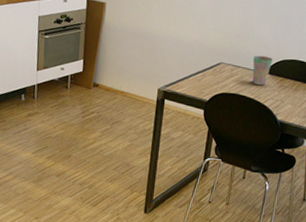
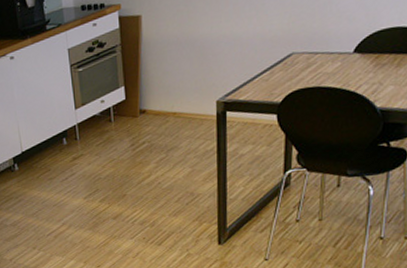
cup: present [252,55,273,85] -> none [334,31,362,70]

